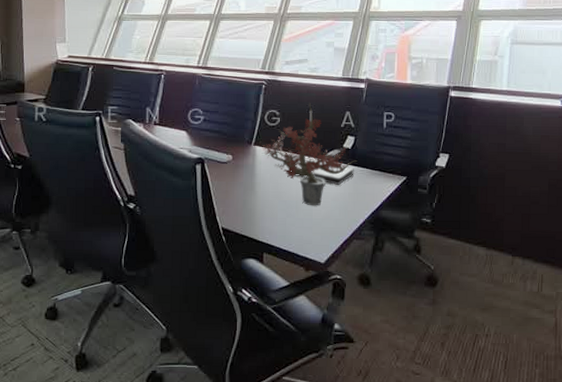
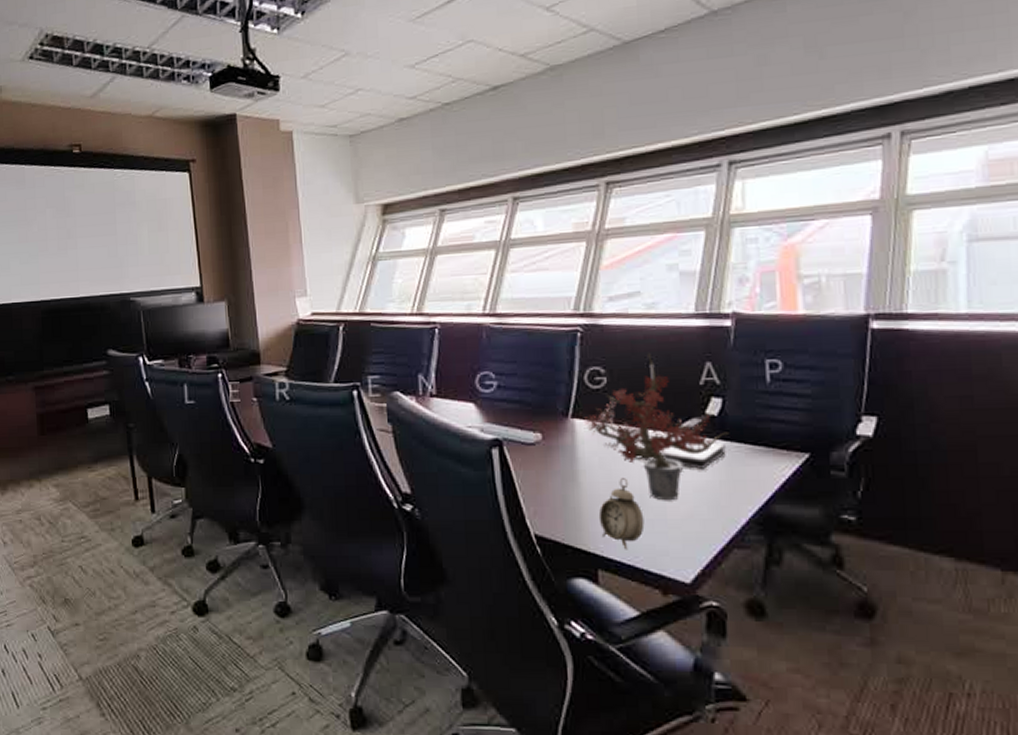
alarm clock: none [267,189,297,238] -> present [598,478,645,549]

